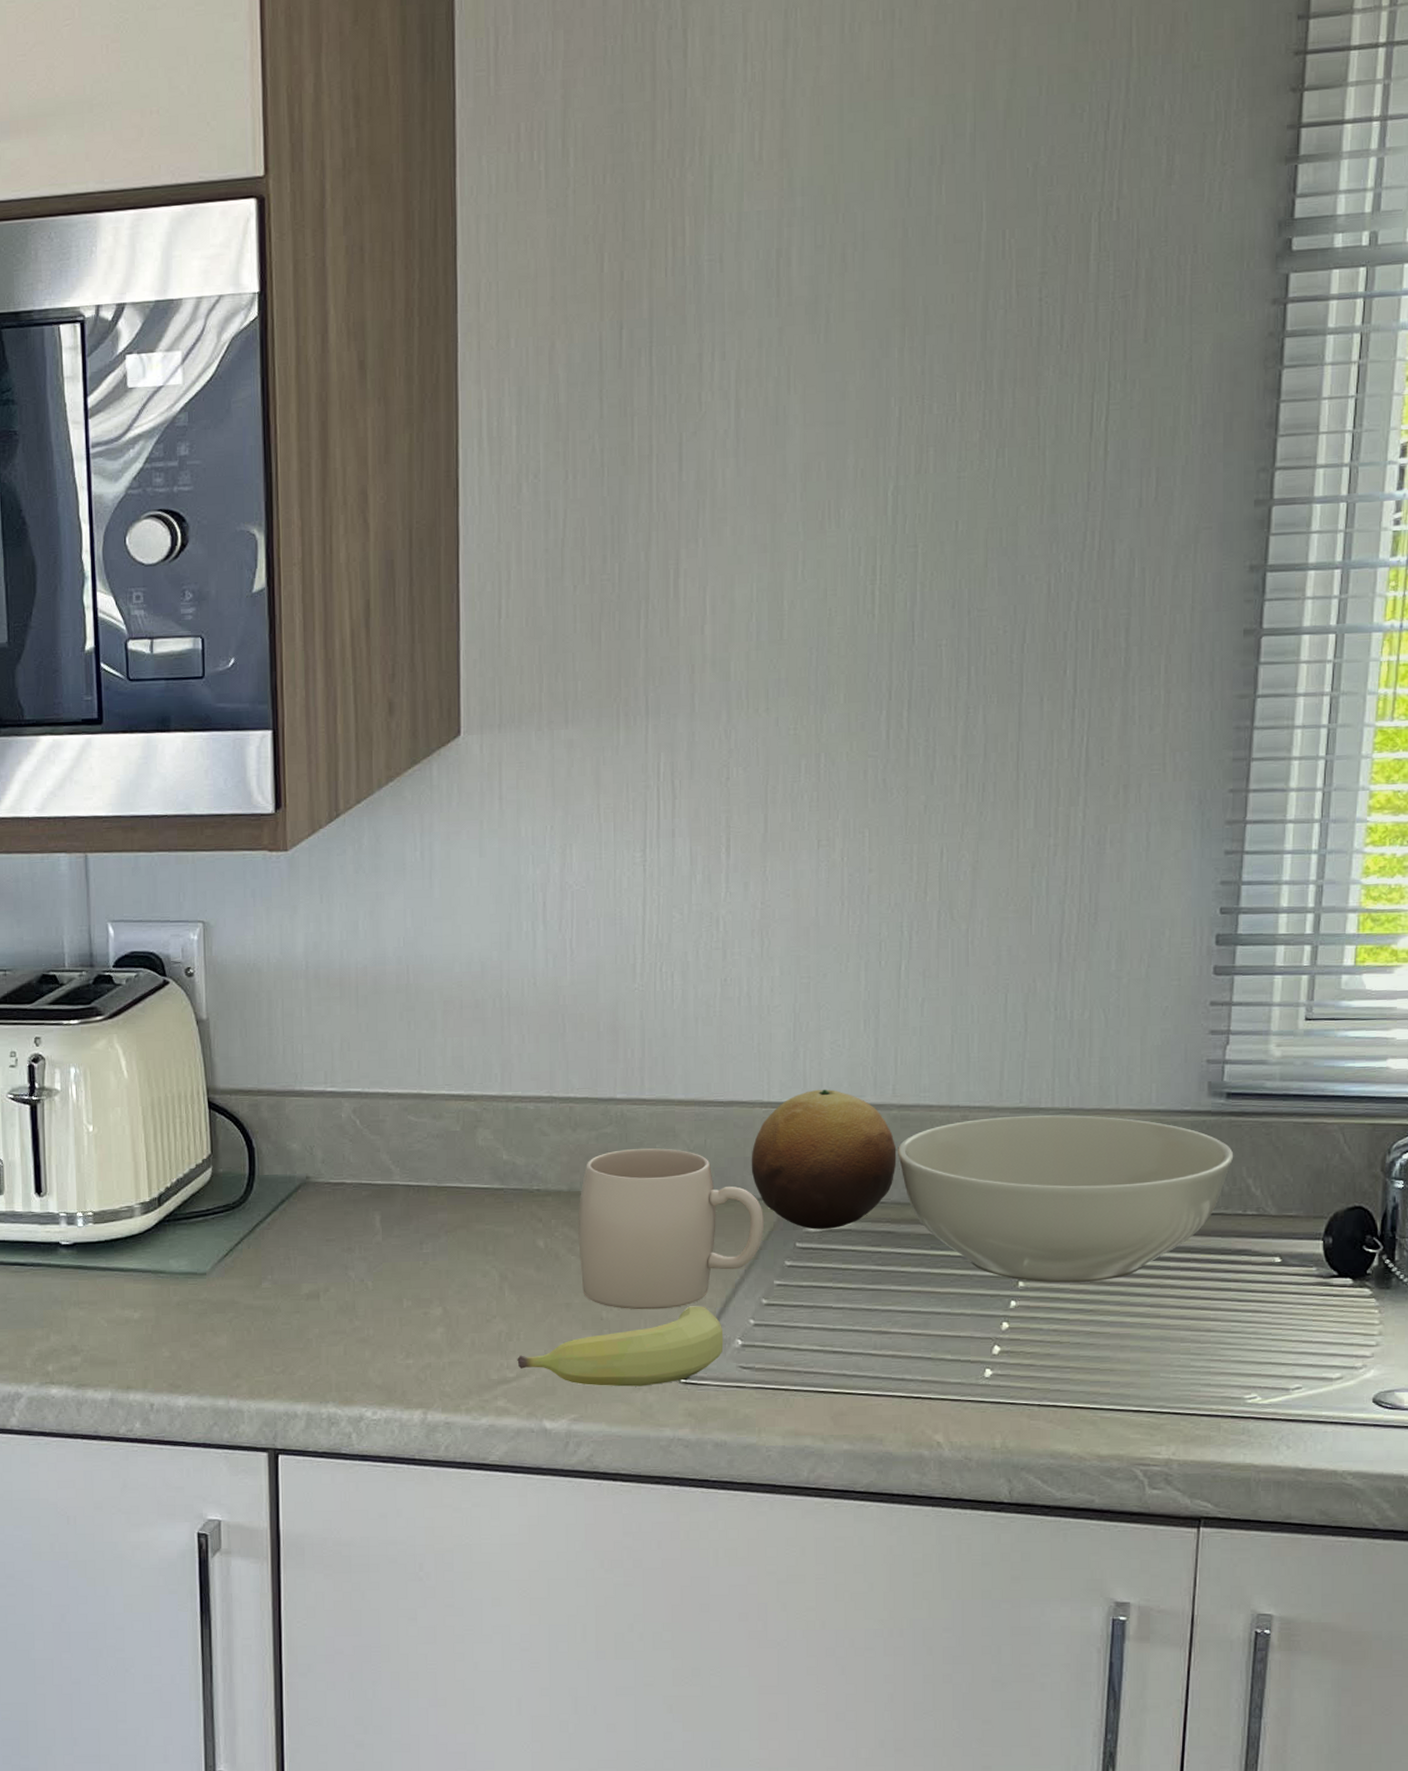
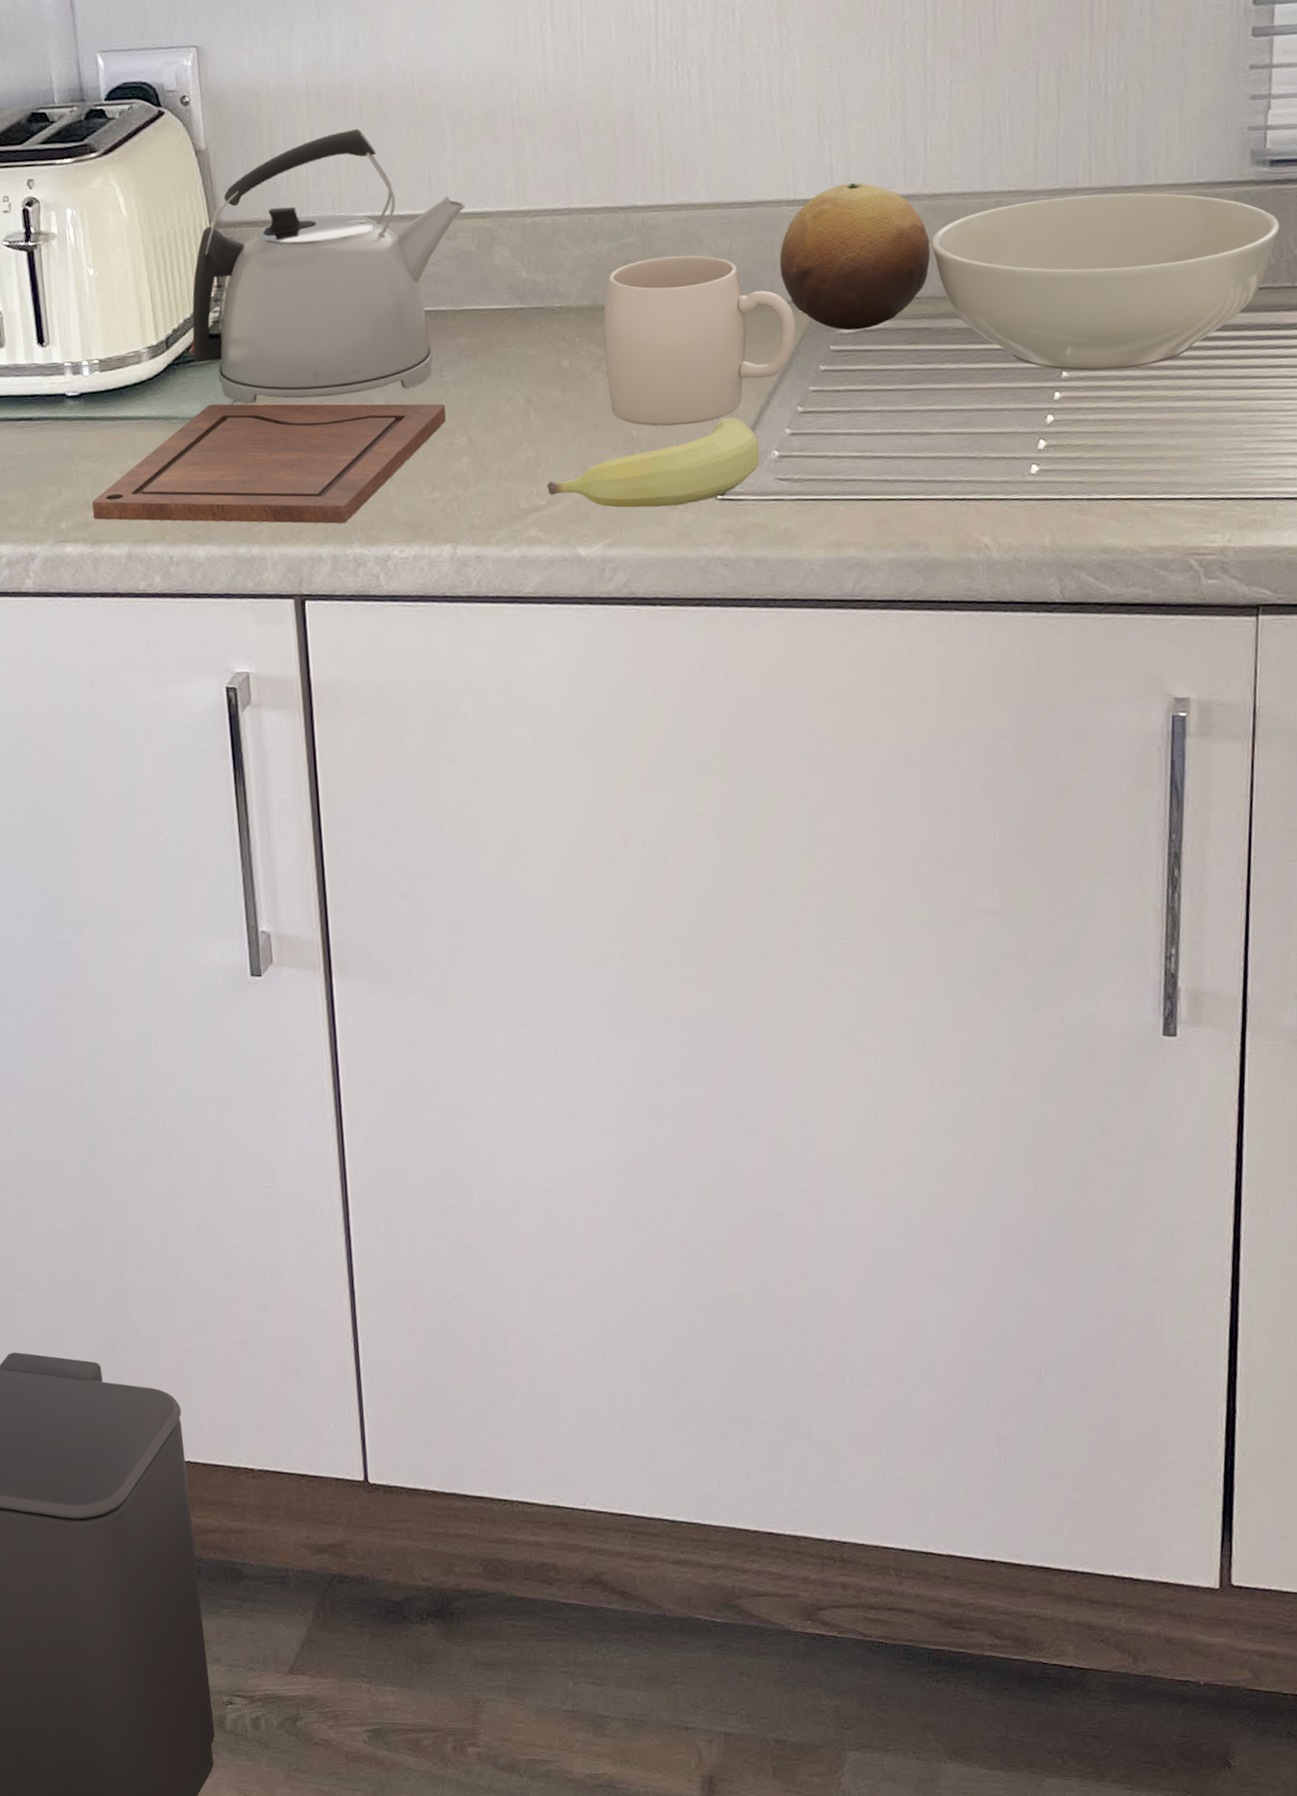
cutting board: none [78,1261,424,1384] -> present [91,403,446,524]
kettle: none [181,1008,452,1263] -> present [190,128,465,404]

